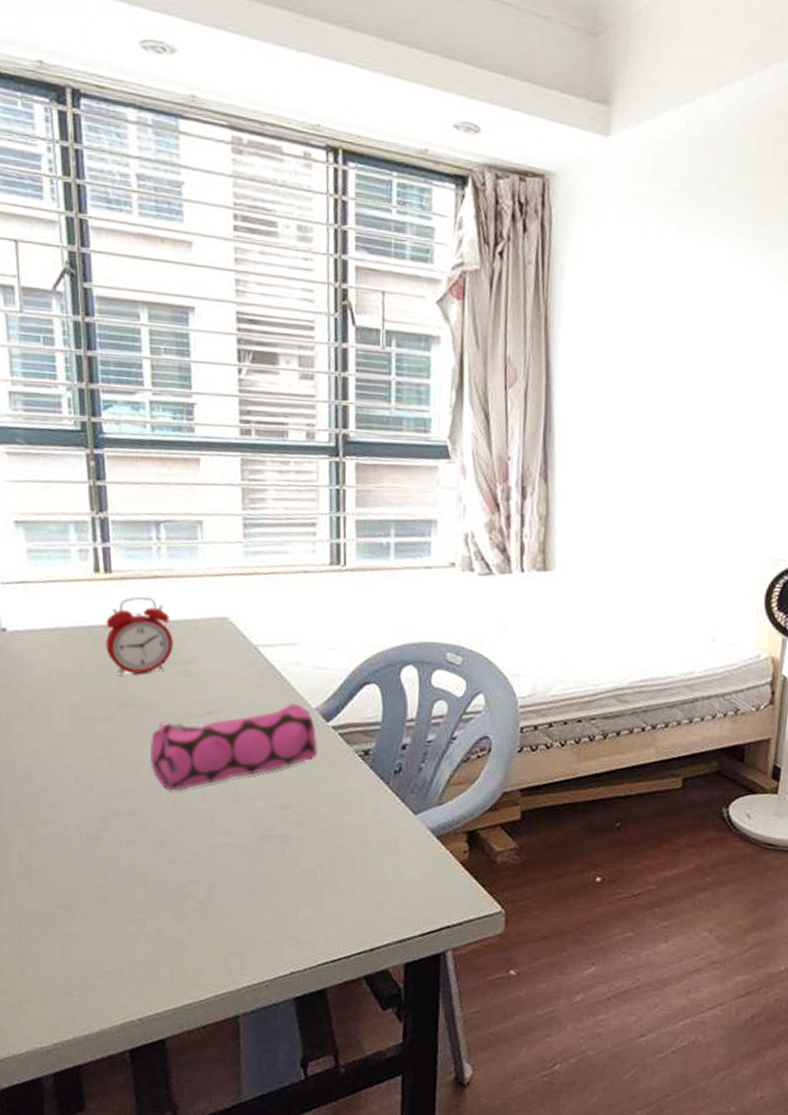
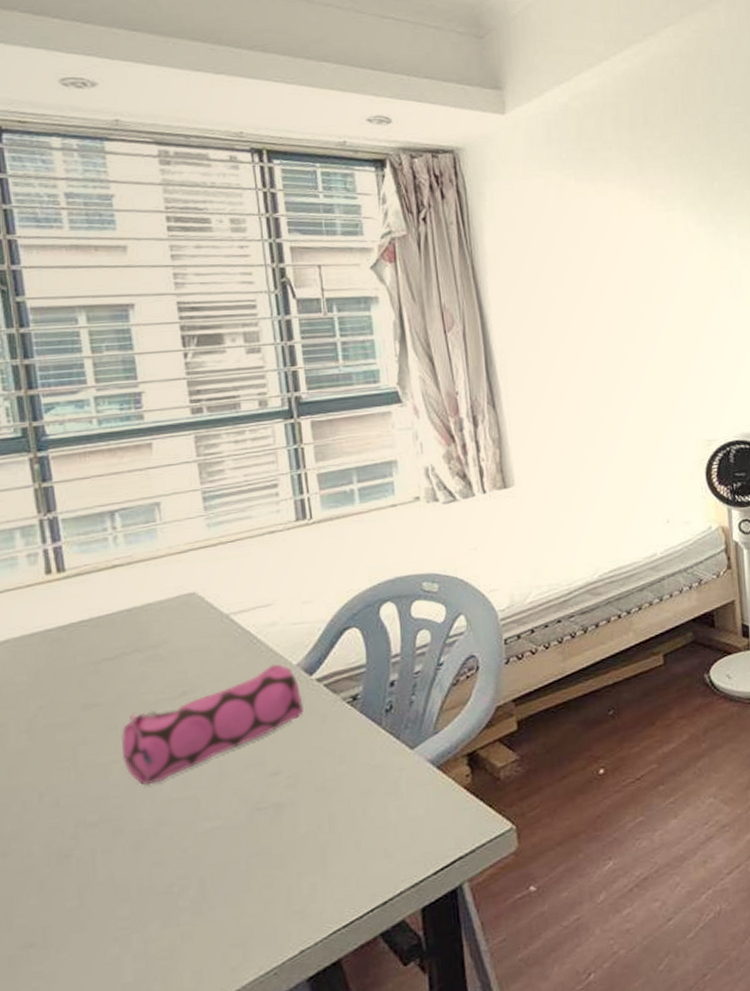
alarm clock: present [106,596,173,676] -> none [62,588,139,676]

